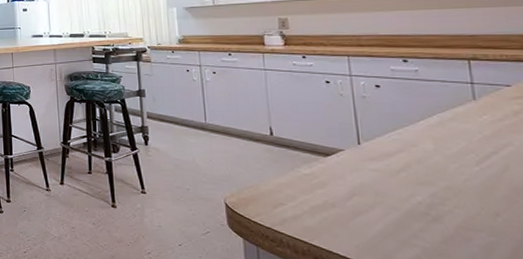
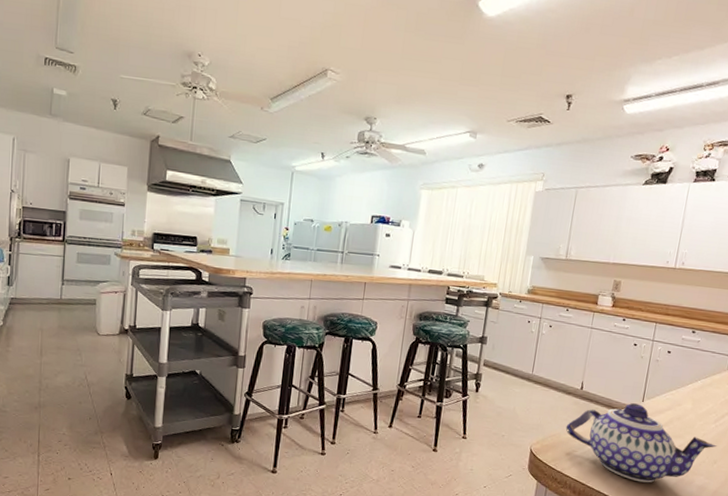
teapot: none [263,147,493,242] -> present [565,403,717,483]

